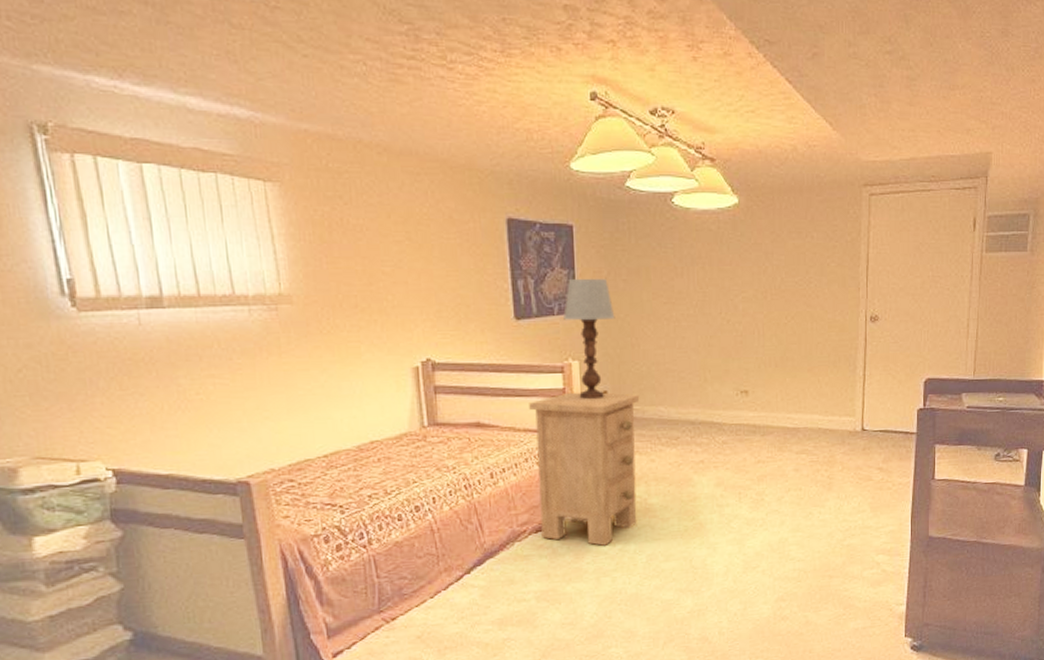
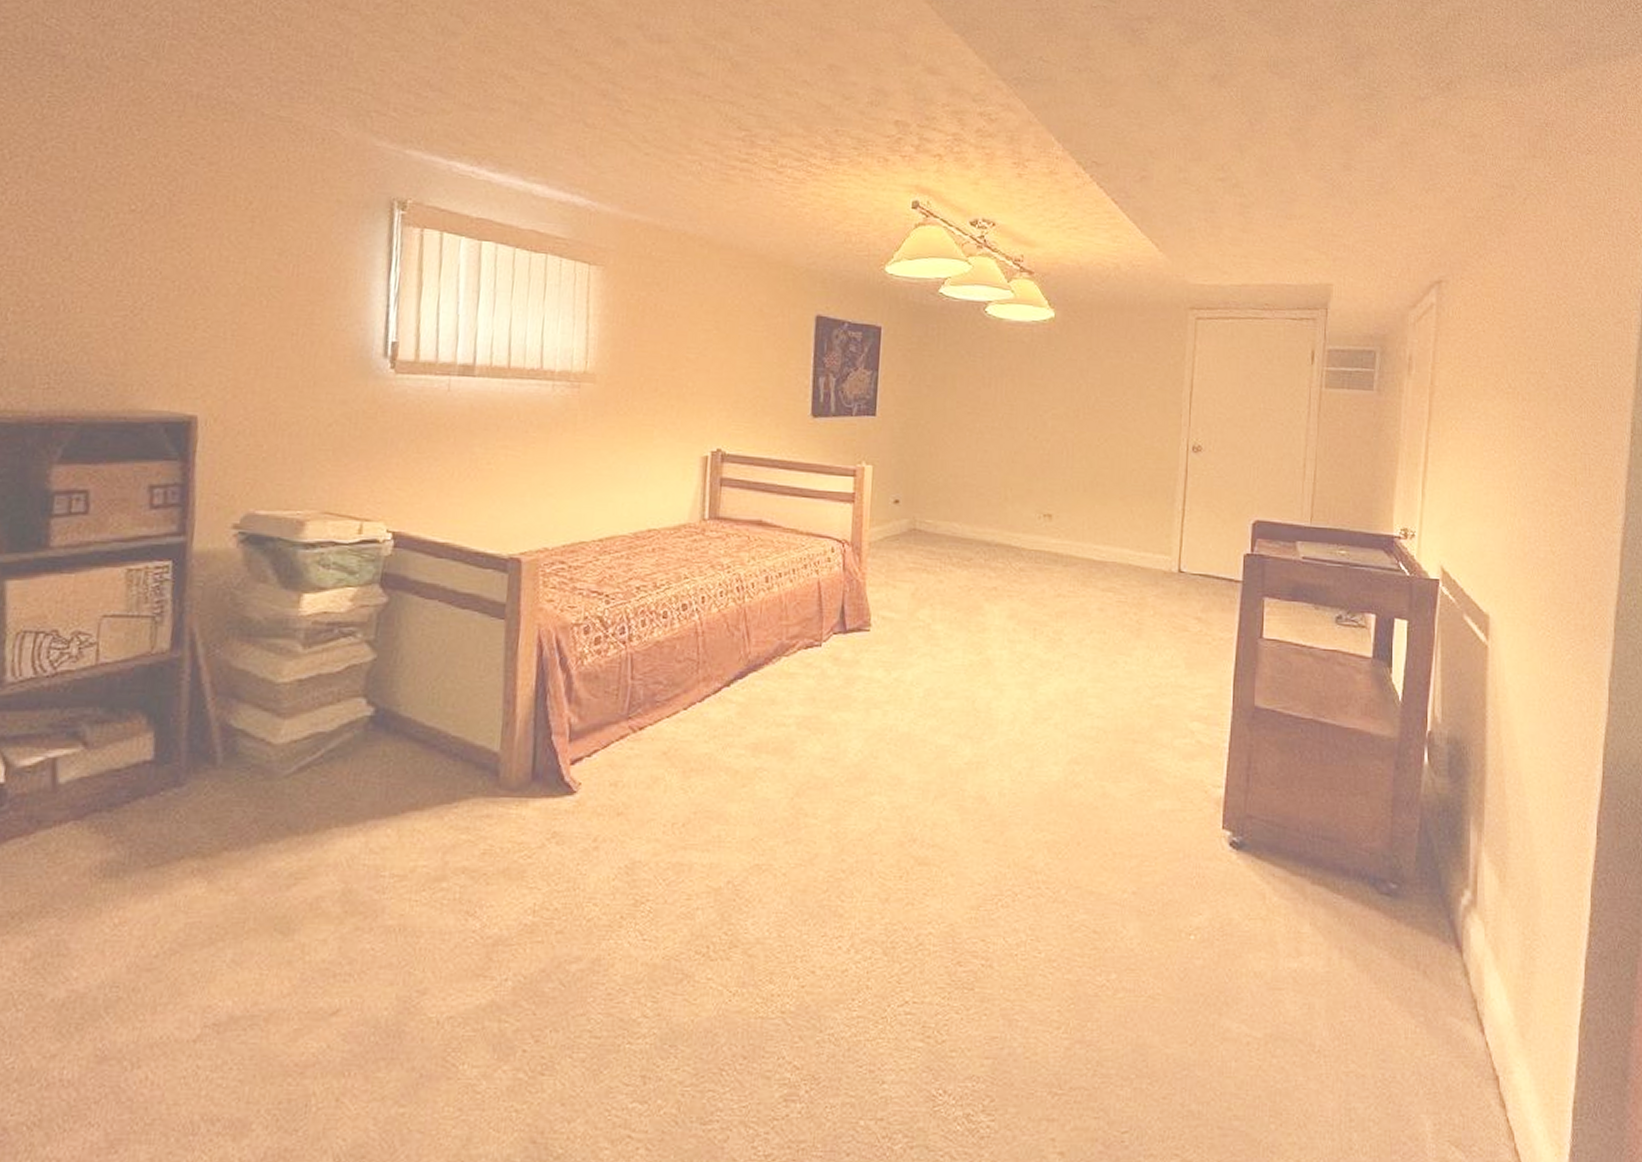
nightstand: present [529,392,640,546] -> none [811,497,933,672]
table lamp: present [563,278,615,400] -> none [862,380,916,509]

